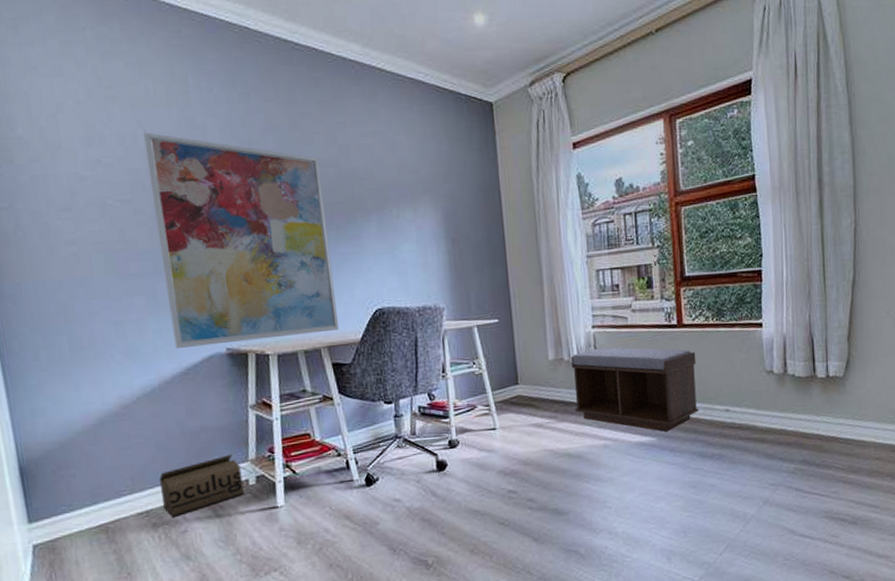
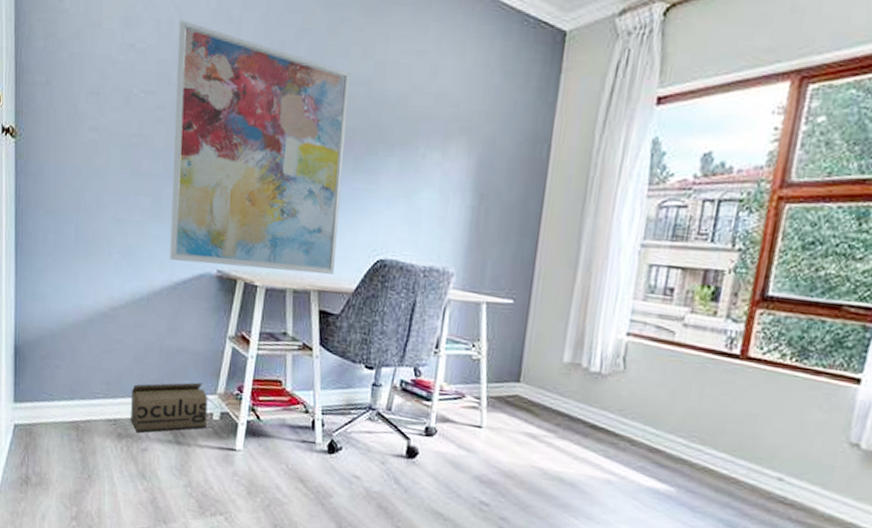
bench: present [571,347,699,432] -> none [581,360,756,486]

